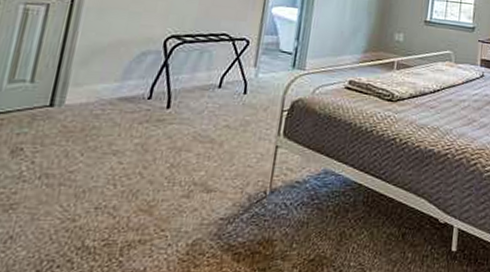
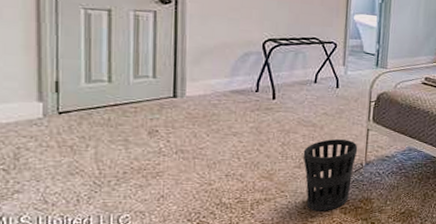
wastebasket: none [191,158,263,259] -> present [303,138,358,212]

